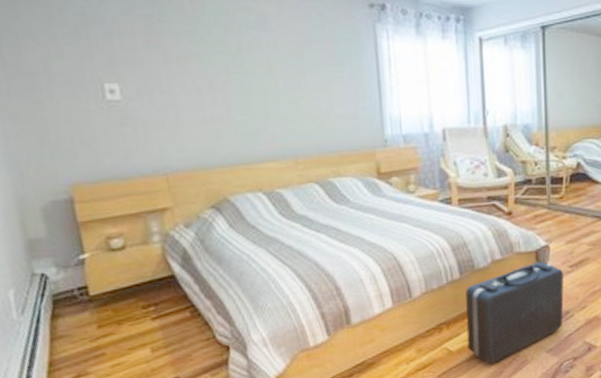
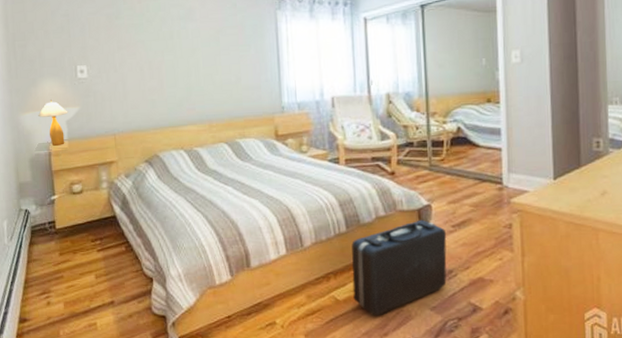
table lamp: none [48,128,96,191] -> present [37,99,68,147]

